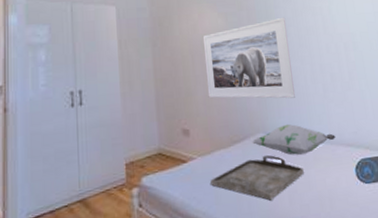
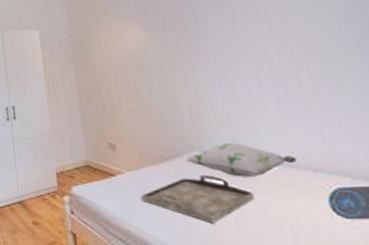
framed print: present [202,17,296,99] -> none [124,25,238,115]

